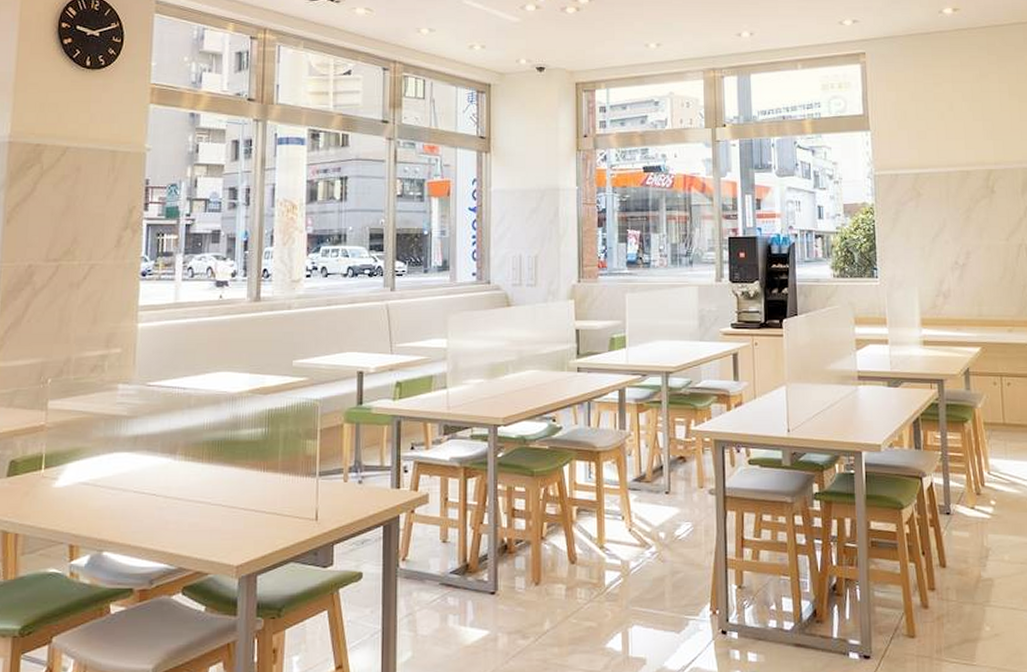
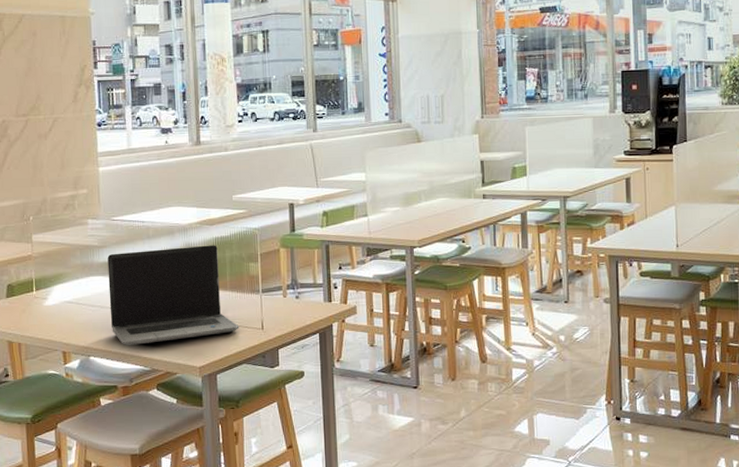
laptop computer: none [133,418,289,539] -> present [107,245,240,346]

